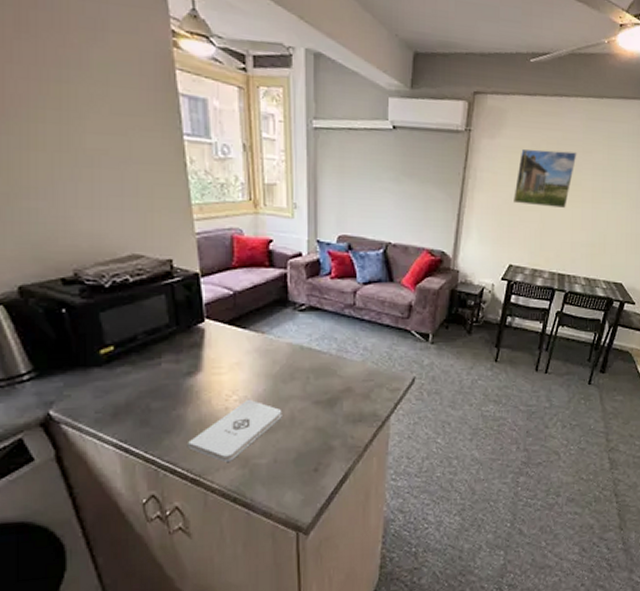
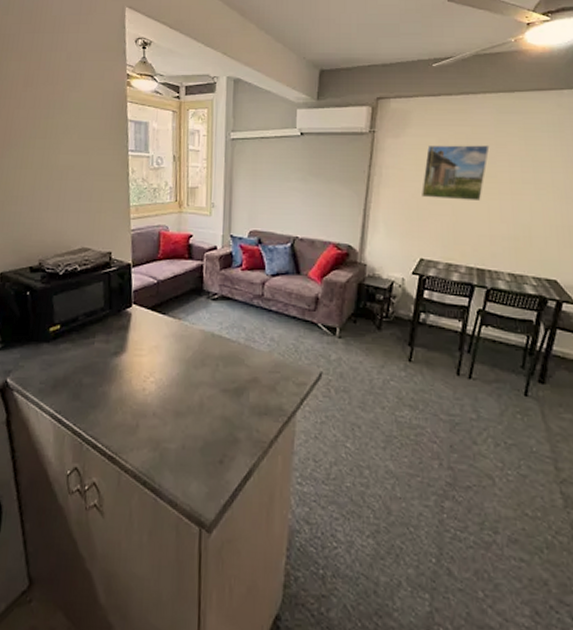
notepad: present [187,399,282,462] -> none [108,381,193,443]

